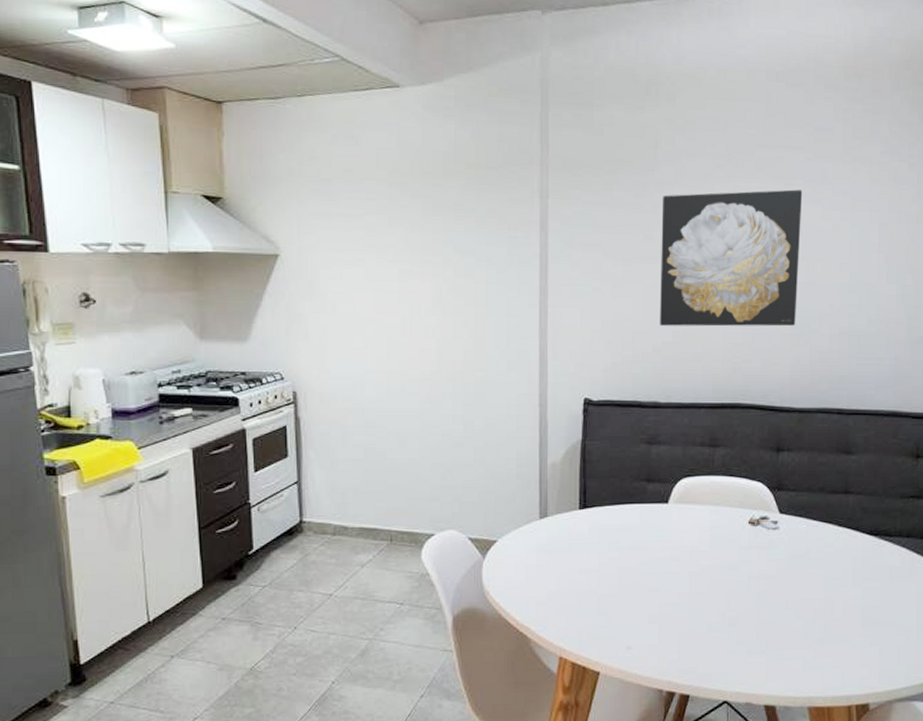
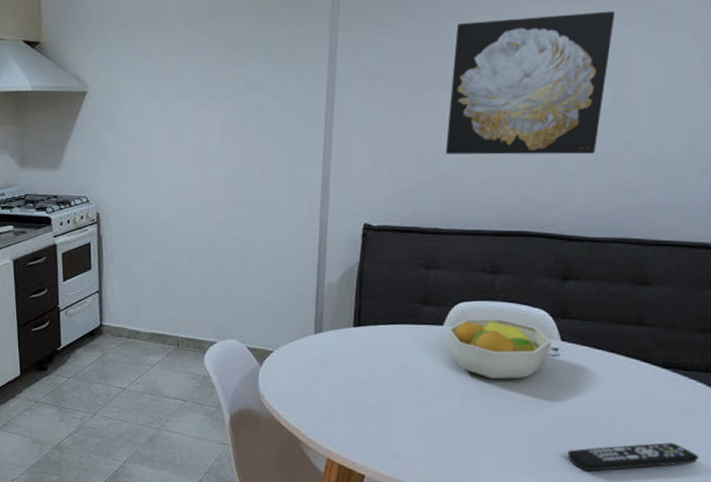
fruit bowl: none [672,493,771,557] -> present [447,318,552,380]
remote control: none [794,610,909,647] -> present [567,442,699,472]

